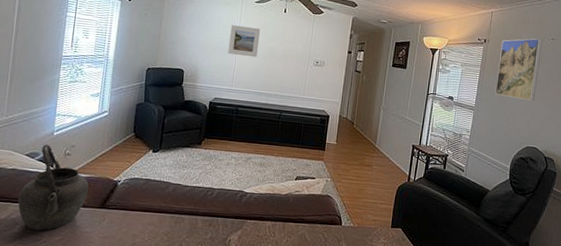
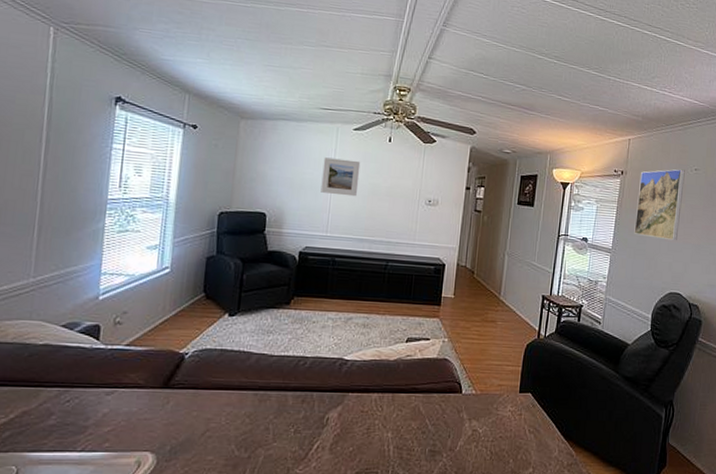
kettle: present [17,144,89,231] -> none [52,312,147,421]

